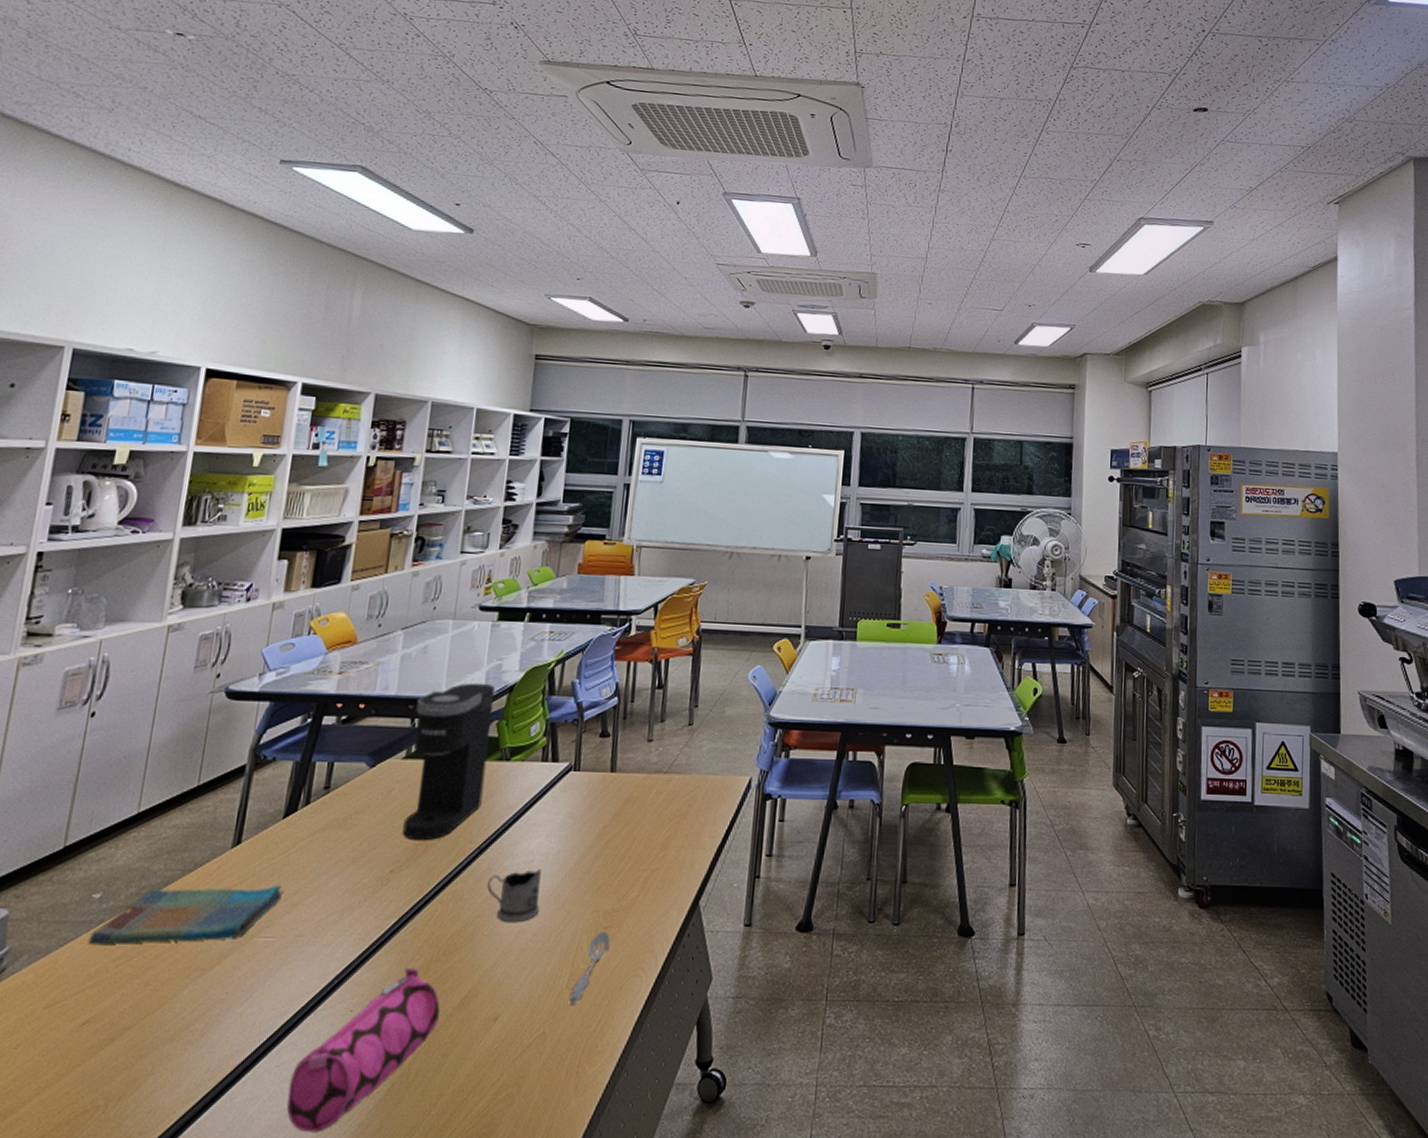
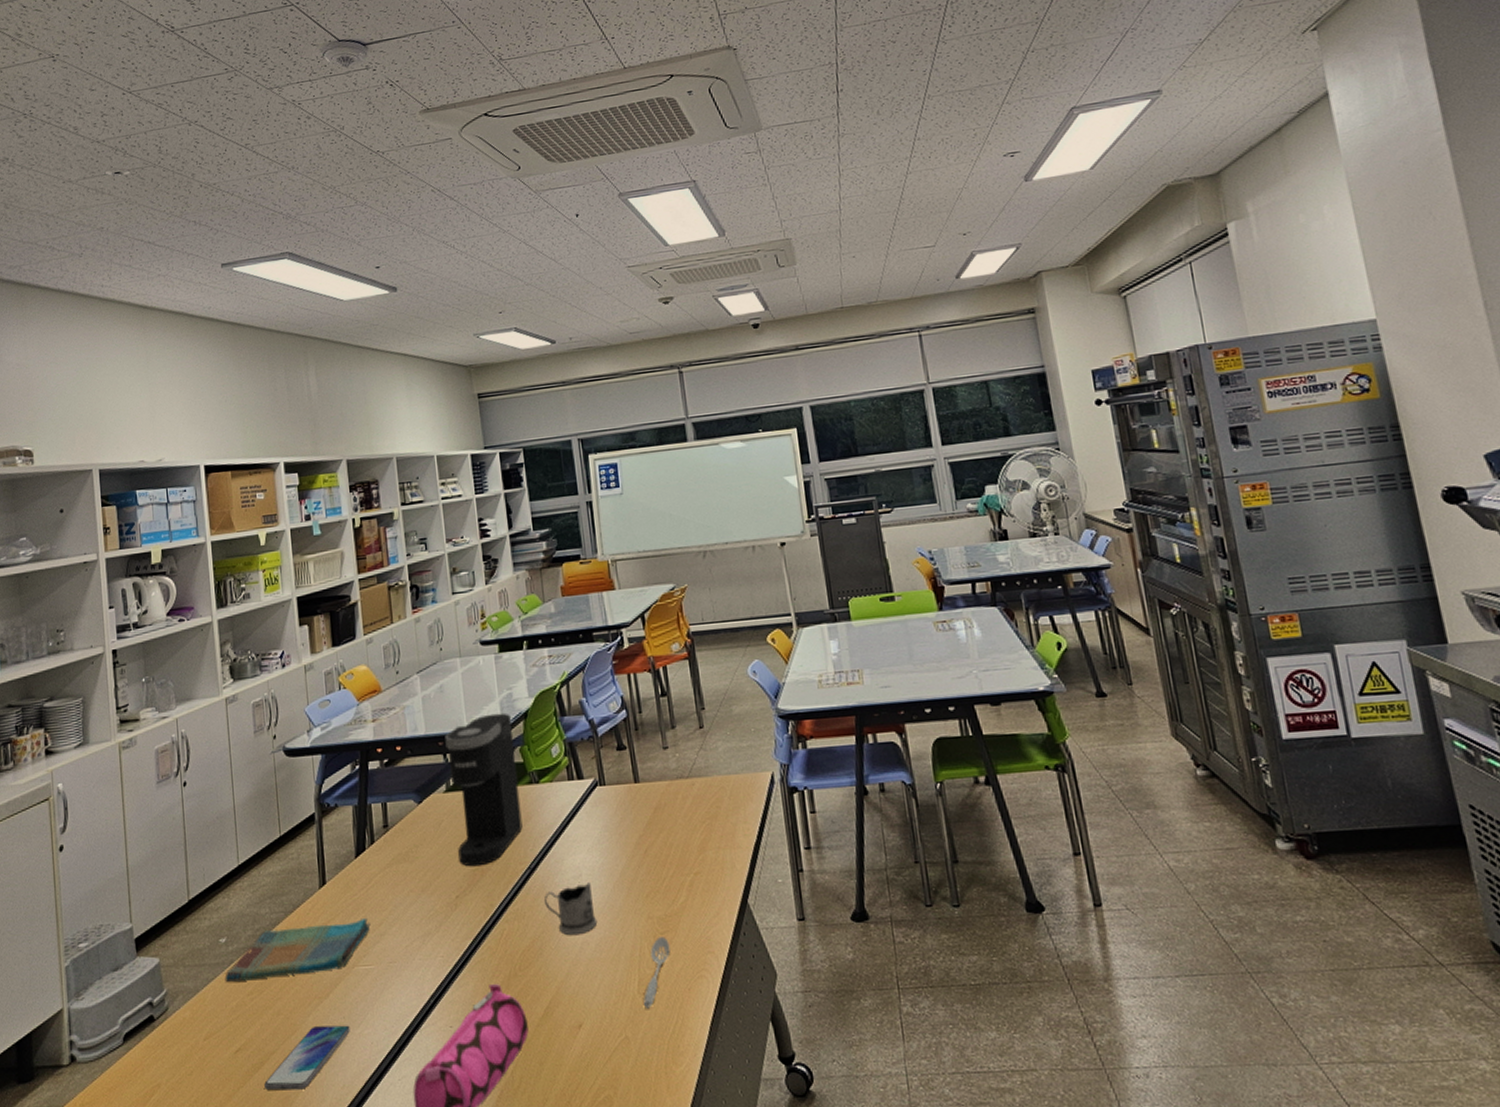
smartphone: none [108,1001,231,1072] -> present [264,1025,350,1090]

